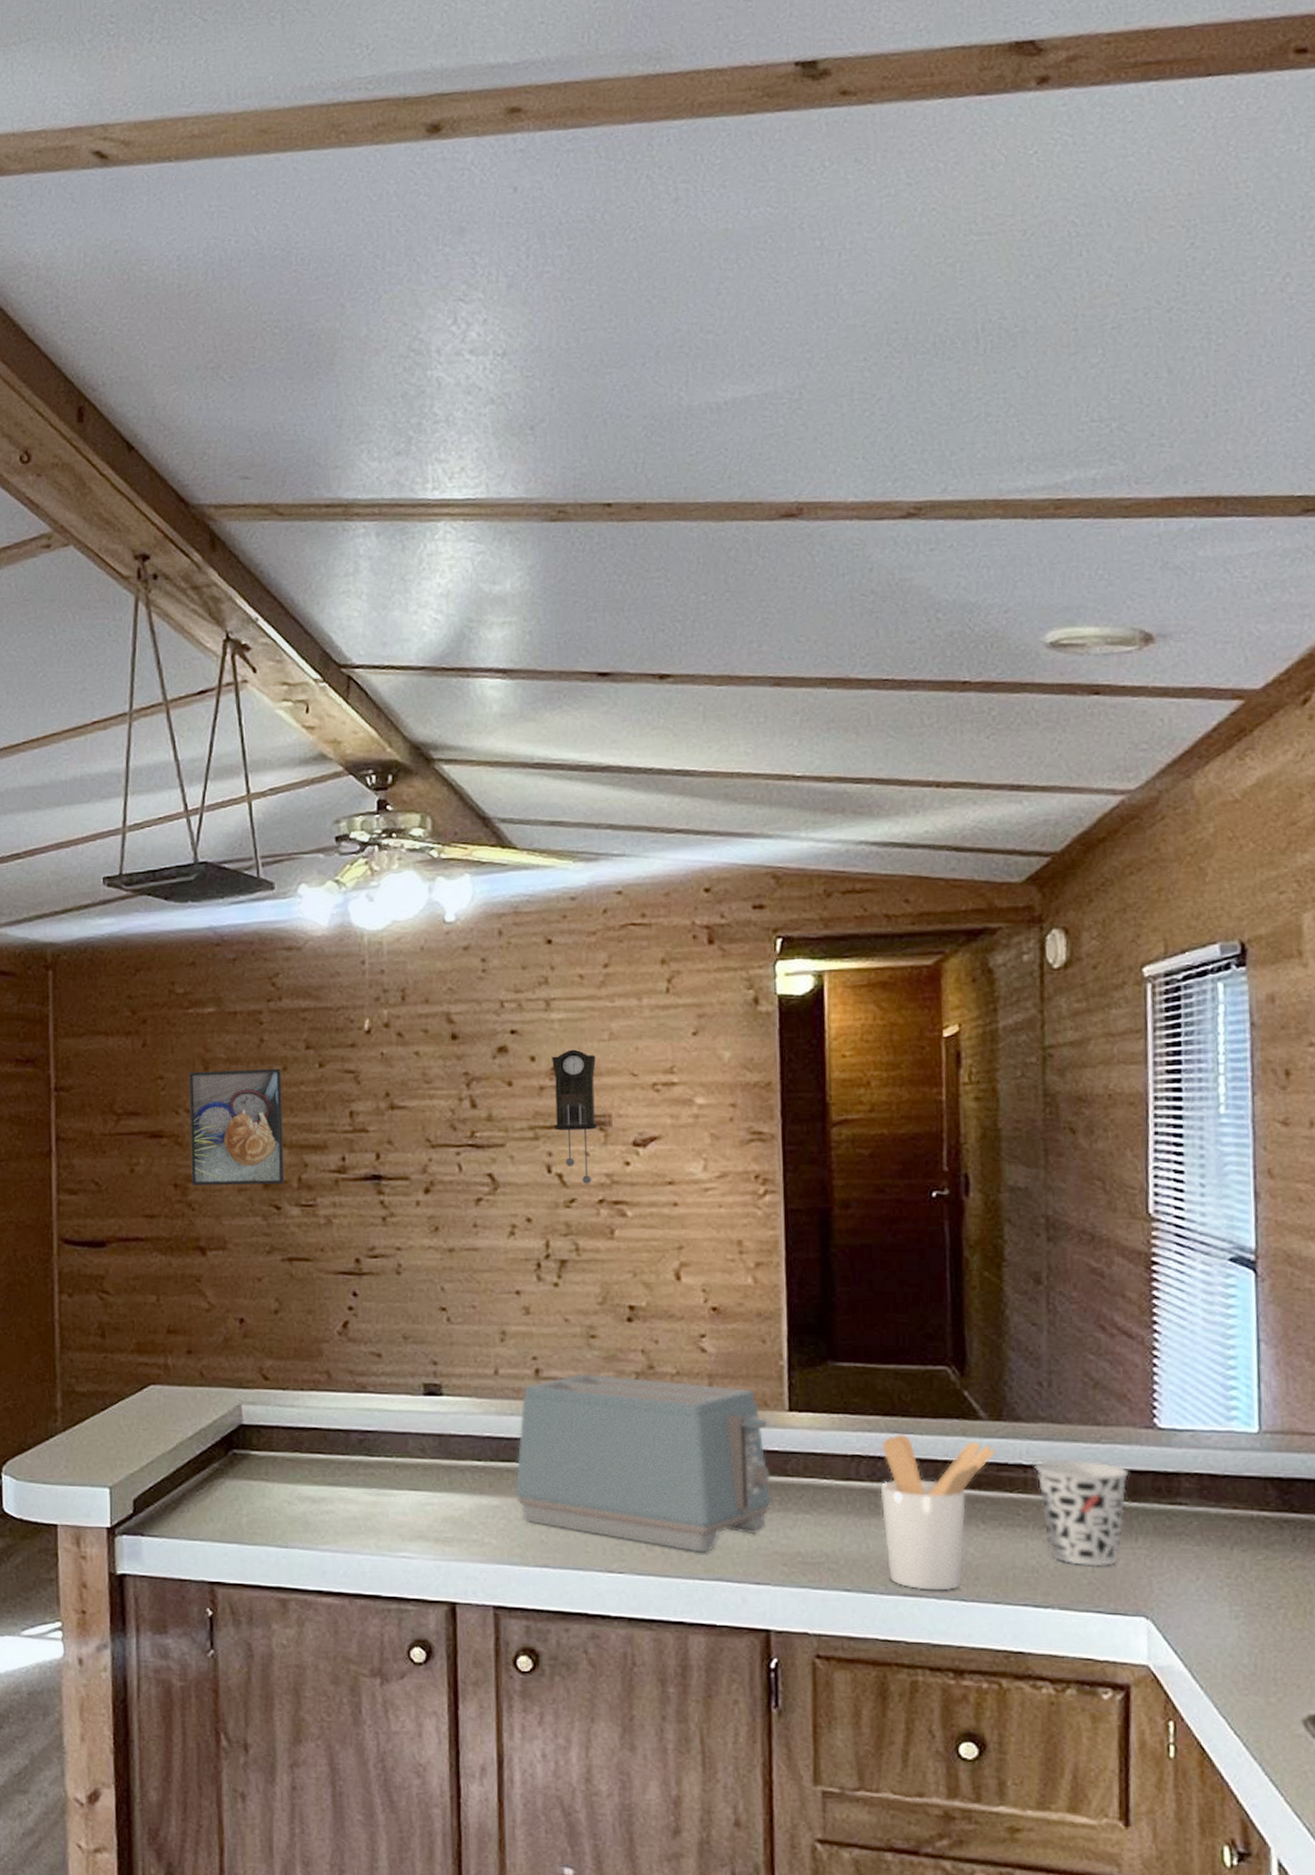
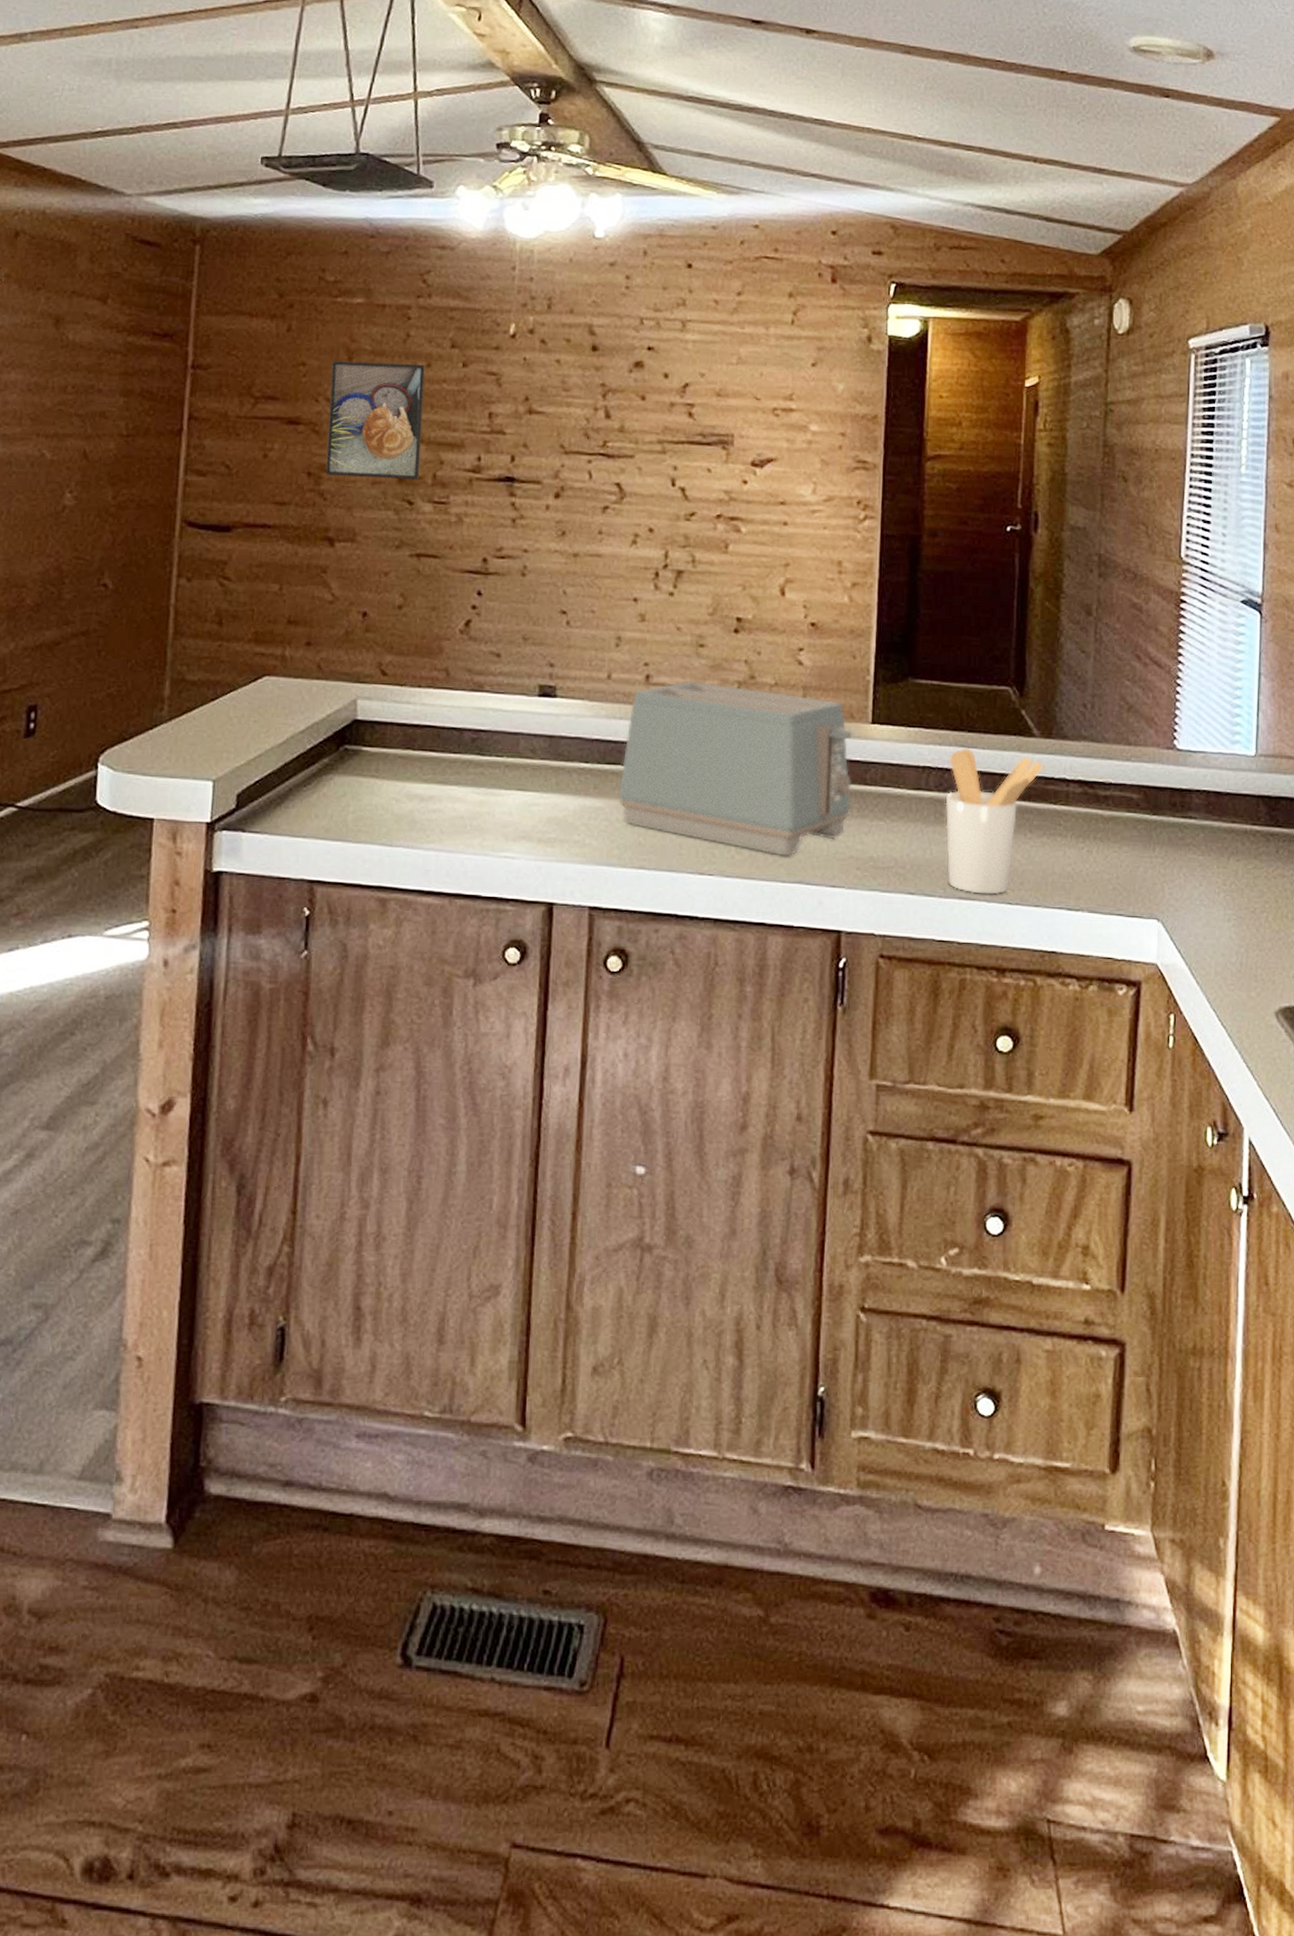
pendulum clock: present [552,1049,598,1184] -> none [681,370,724,499]
cup: present [1035,1459,1129,1567] -> none [1076,775,1152,874]

